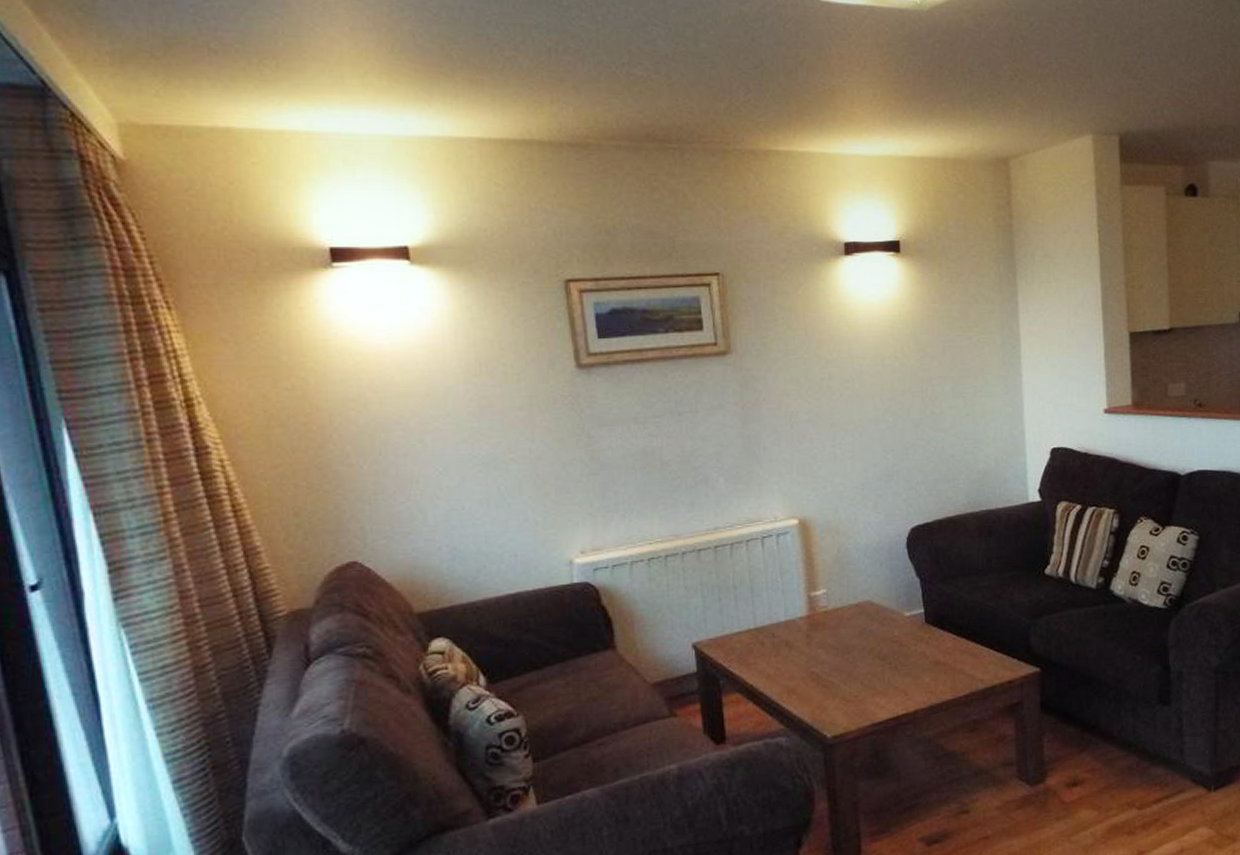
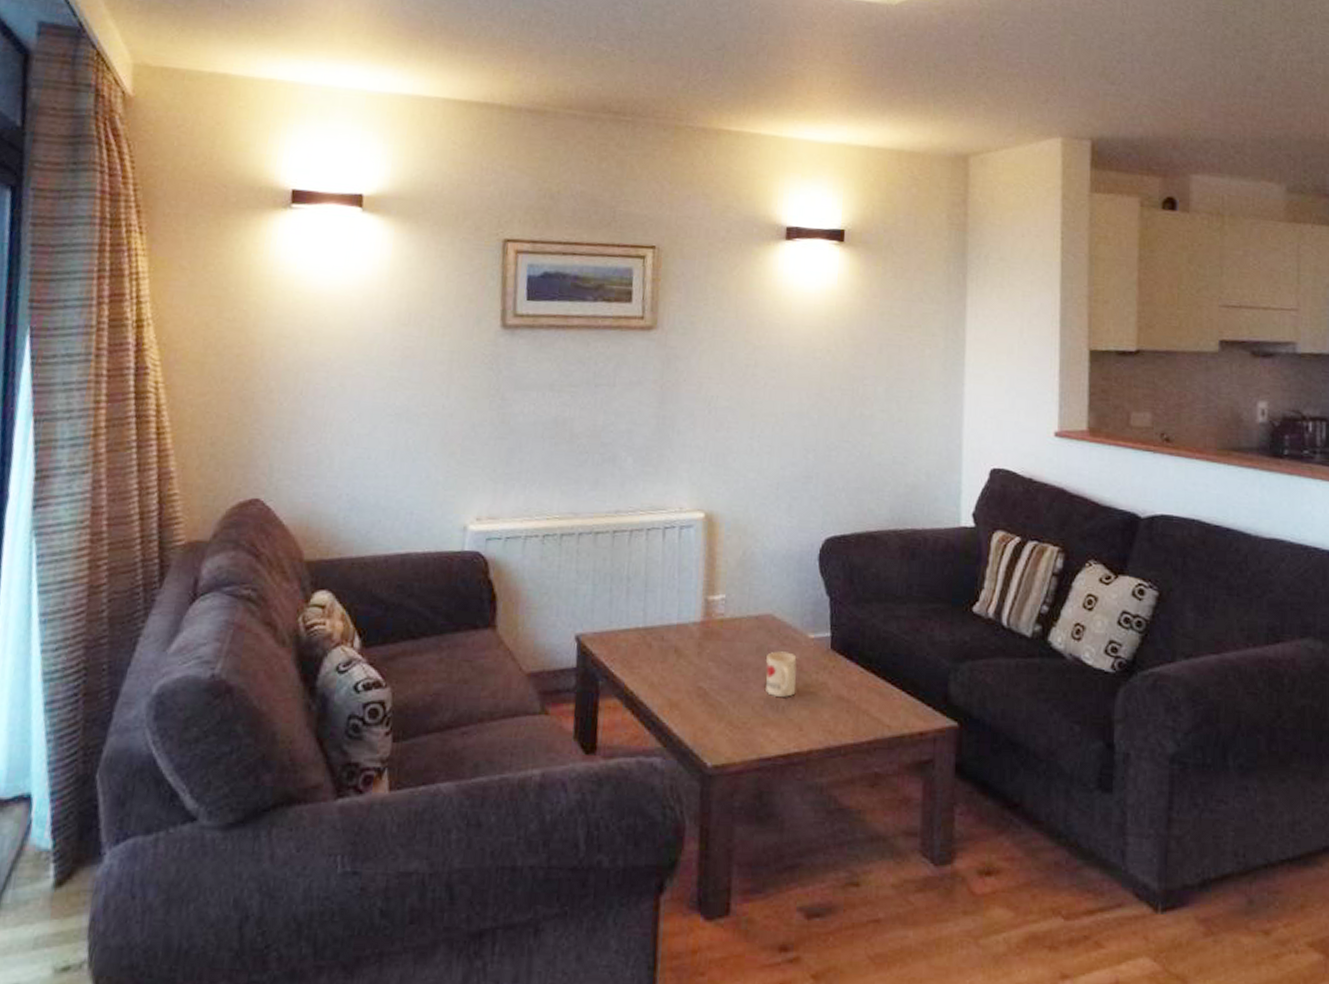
mug: none [869,631,899,670] -> present [766,651,797,697]

